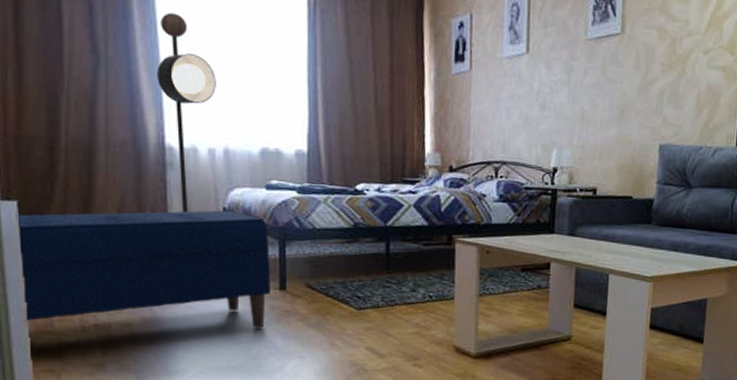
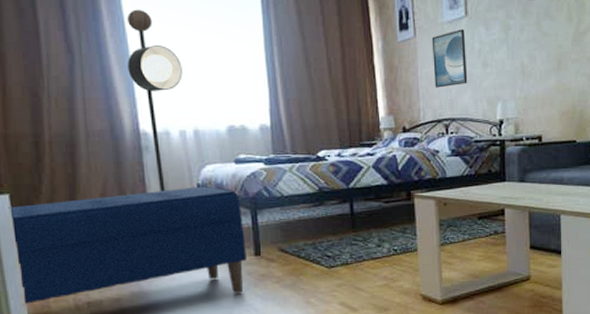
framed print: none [487,66,525,128] -> present [431,29,468,88]

